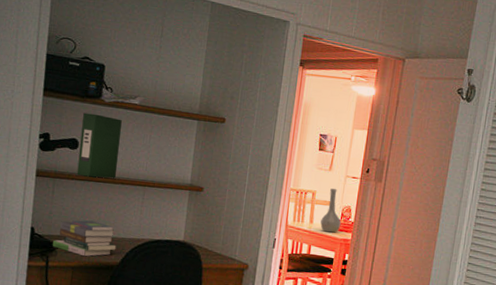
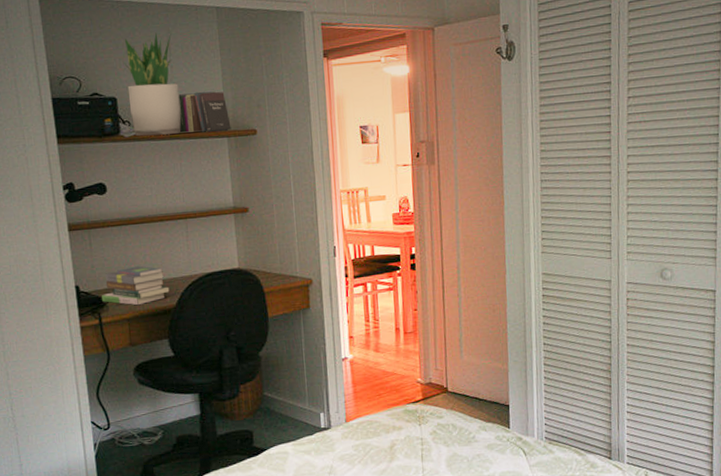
binder: present [77,113,122,179] -> none [105,152,153,221]
planter: none [114,14,166,109] -> present [122,32,181,137]
books: none [156,72,204,115] -> present [178,91,231,133]
vase: present [320,188,341,233] -> none [379,180,401,229]

